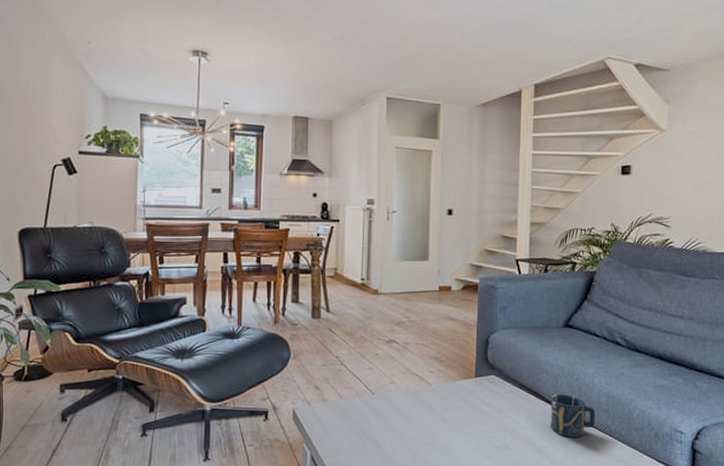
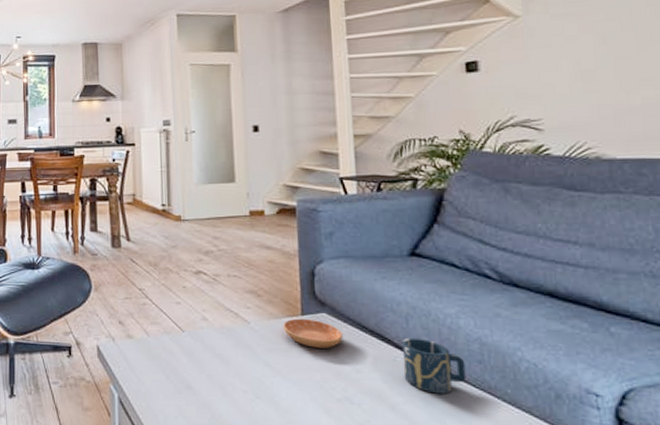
saucer: none [459,380,507,405] -> present [283,318,343,348]

